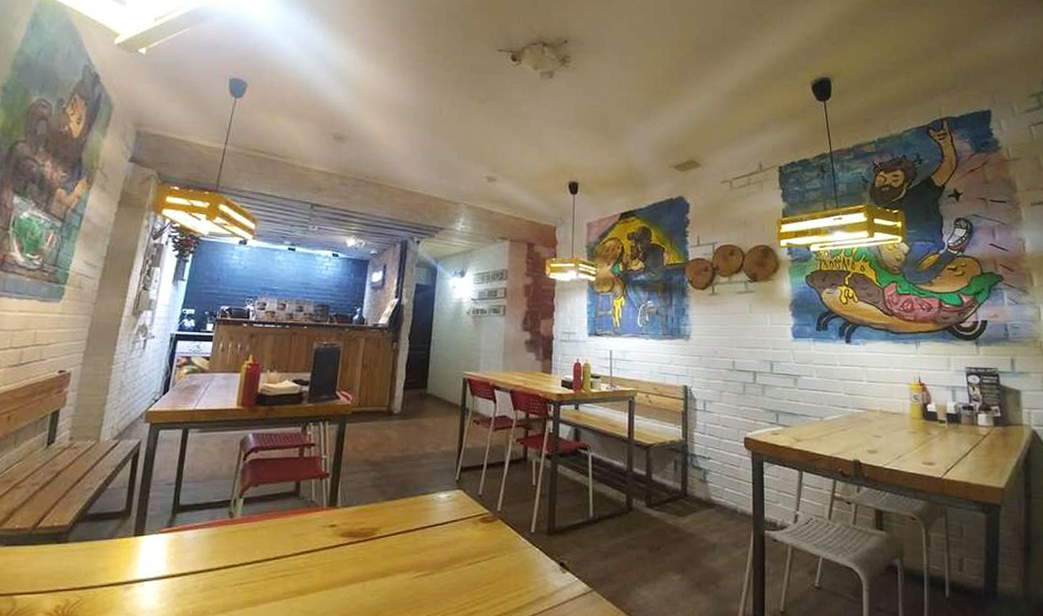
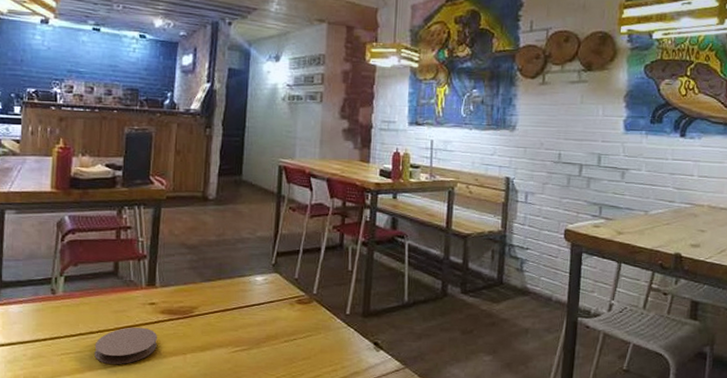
coaster: none [269,552,337,594] -> present [94,327,158,364]

